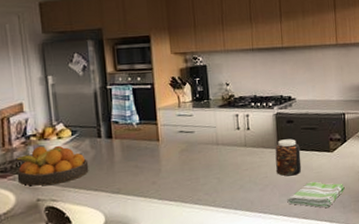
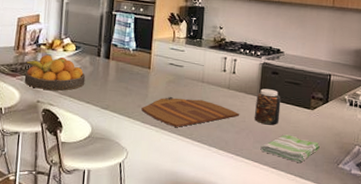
cutting board: none [156,163,261,197] -> present [141,96,240,127]

